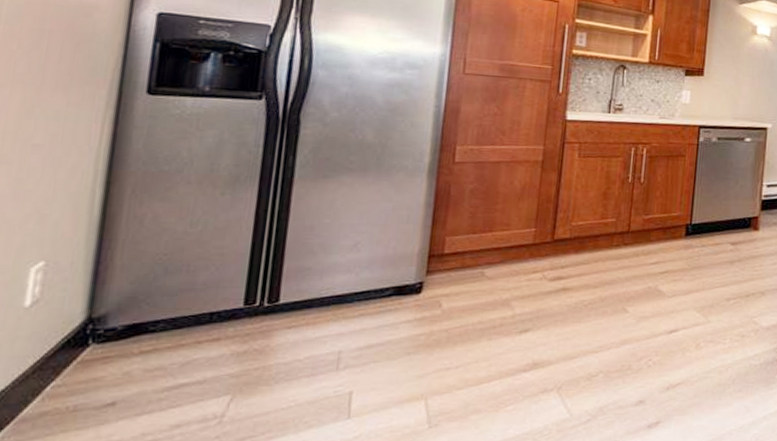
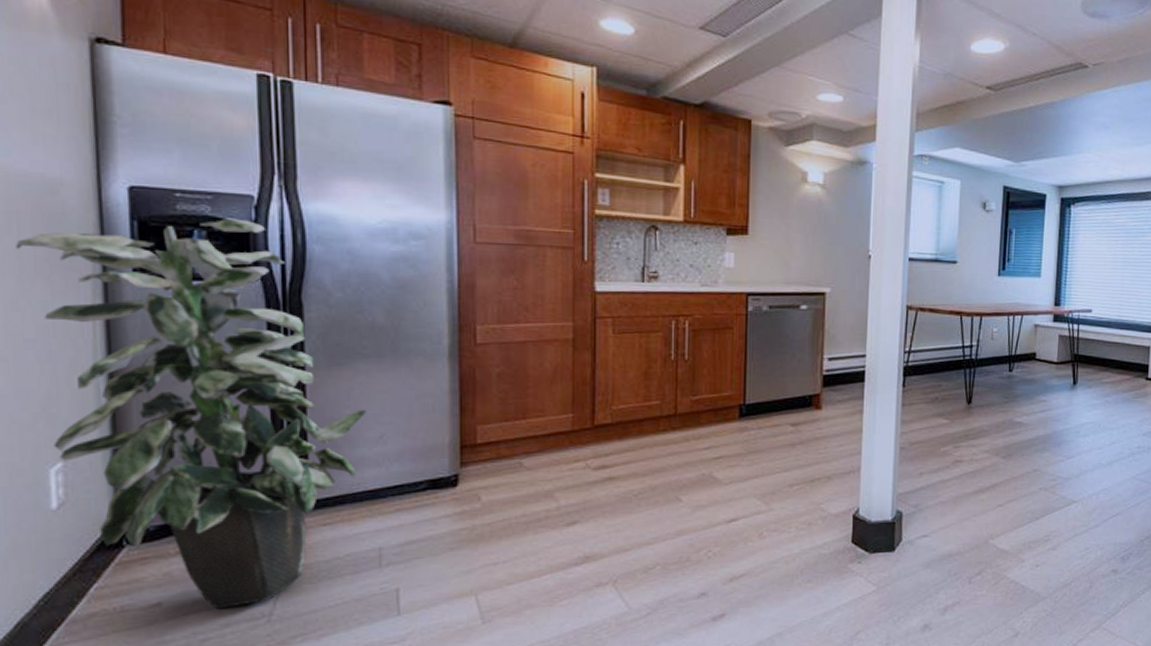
indoor plant: none [39,44,345,410] -> present [16,218,367,610]

